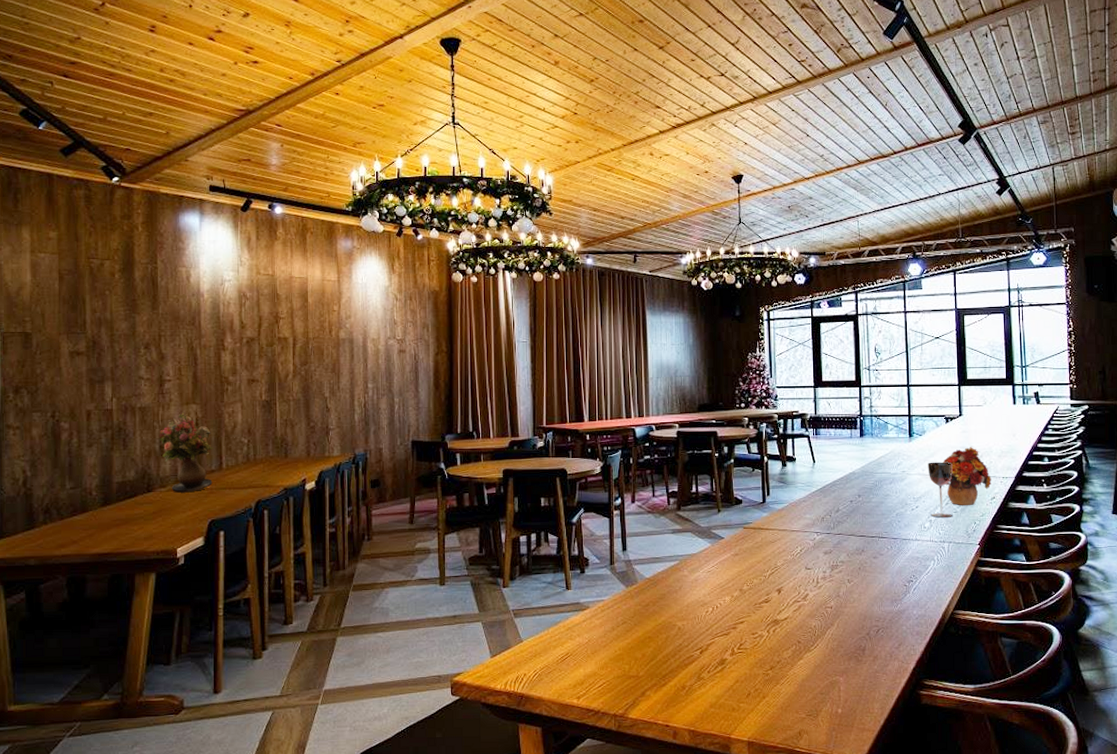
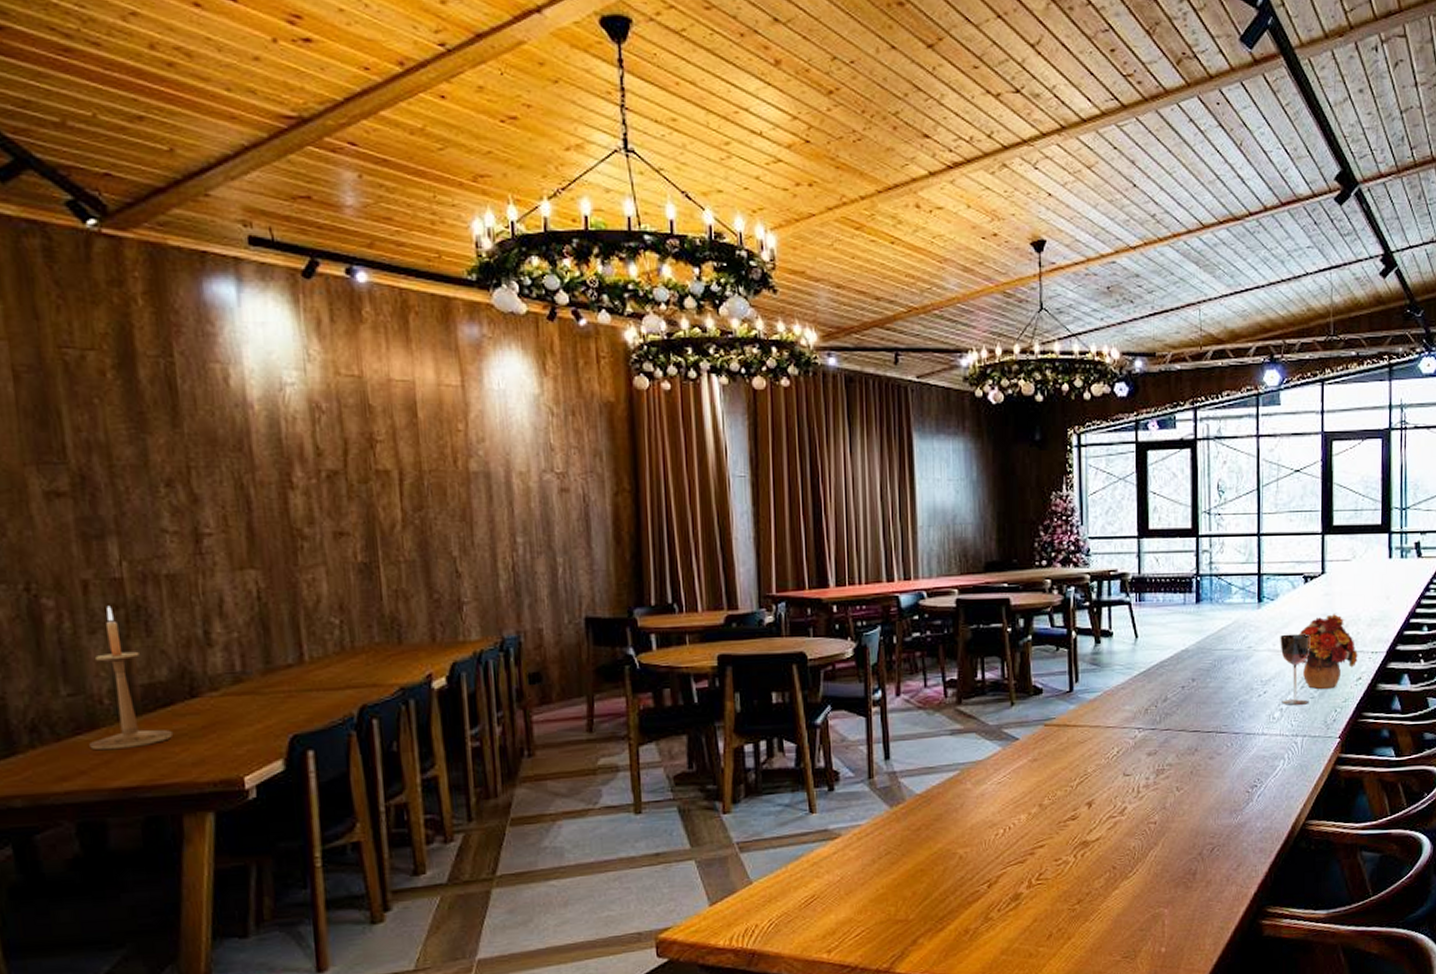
candlestick: none [81,428,134,527] -> present [89,605,174,751]
bouquet: present [159,413,213,493] -> none [200,582,291,698]

